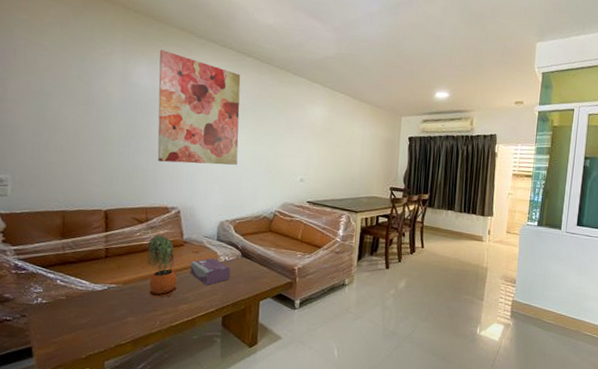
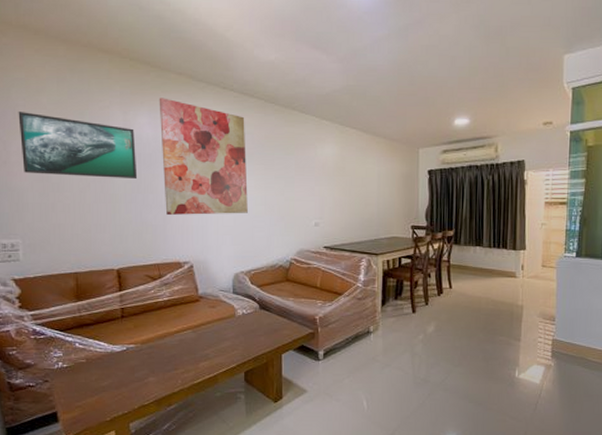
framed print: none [18,51,133,124] -> present [18,112,138,178]
potted plant: present [146,234,178,298] -> none [163,291,197,356]
tissue box: present [190,257,230,285] -> none [208,311,249,340]

